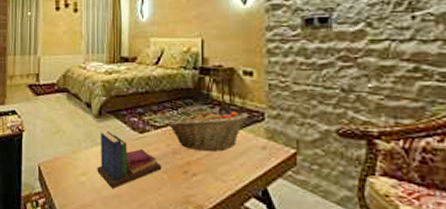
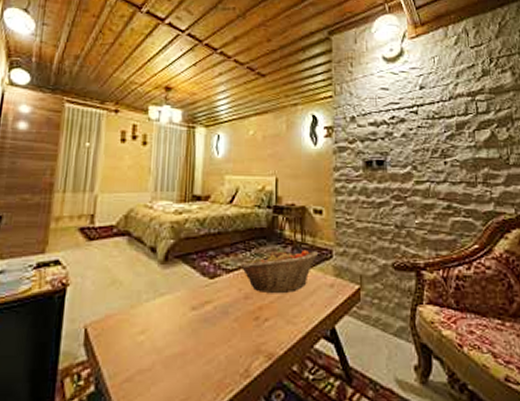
book: present [97,130,161,189] -> none [159,277,232,346]

